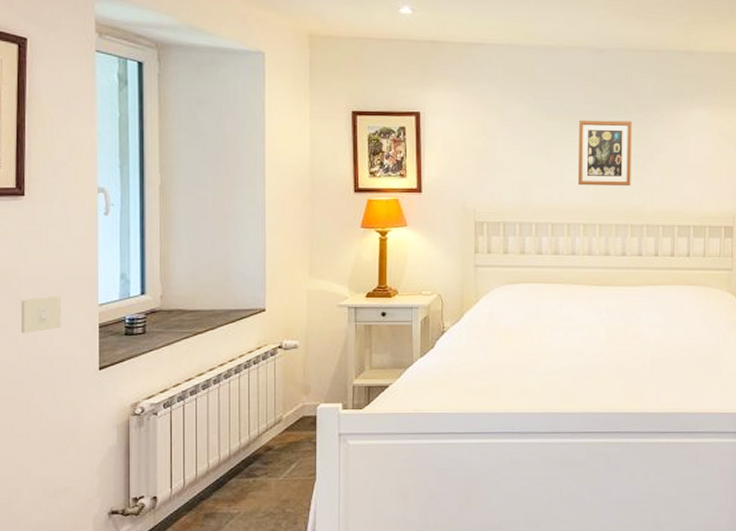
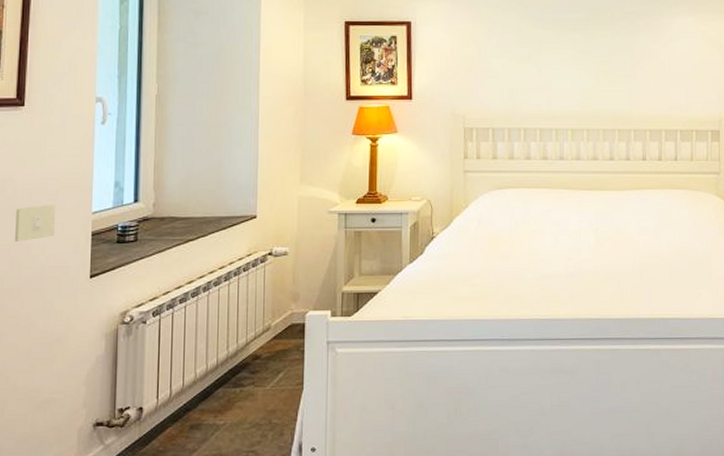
picture frame: present [577,119,632,186] -> none [565,27,618,92]

